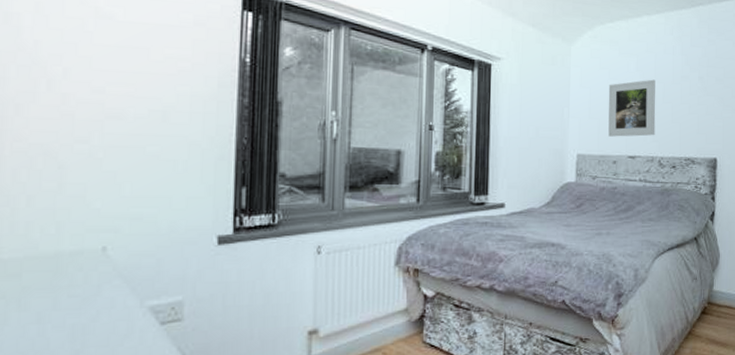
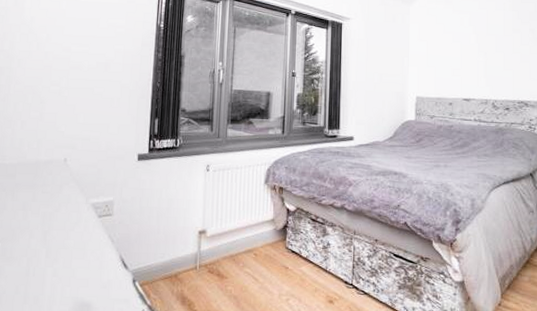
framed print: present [608,79,656,137] -> none [444,32,489,82]

